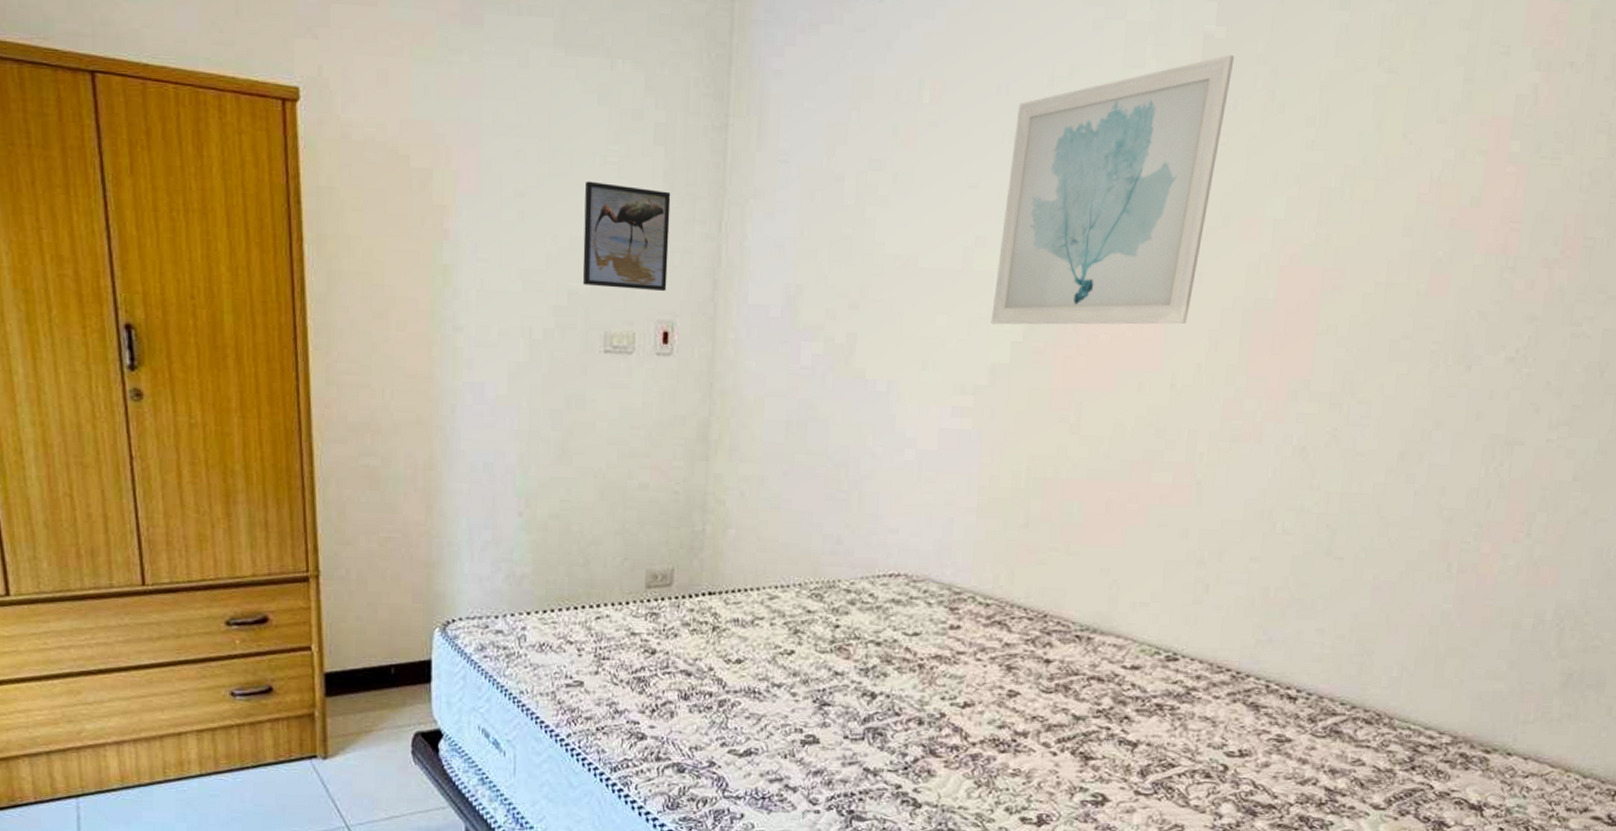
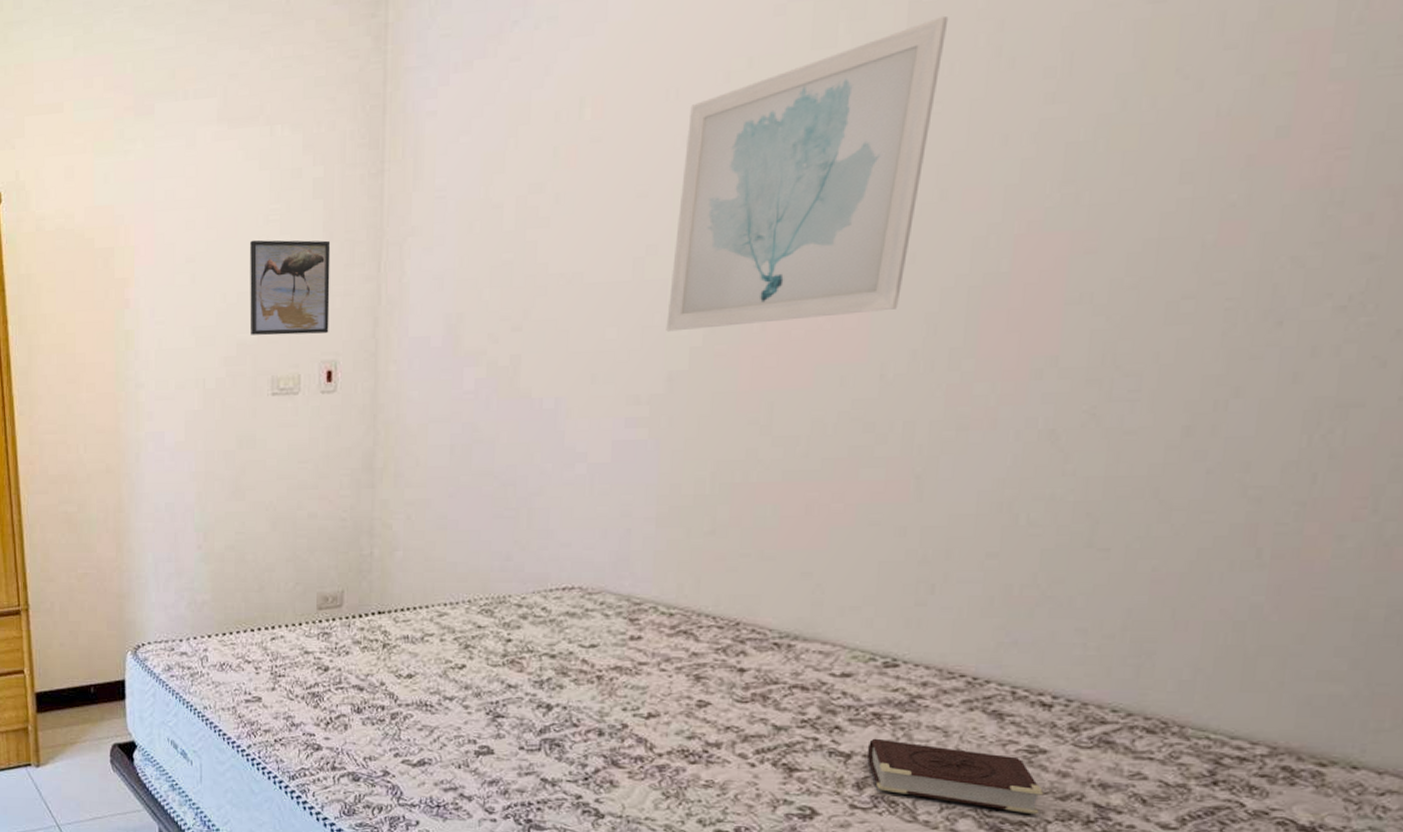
book: none [1150,728,1288,798] -> present [866,738,1044,815]

